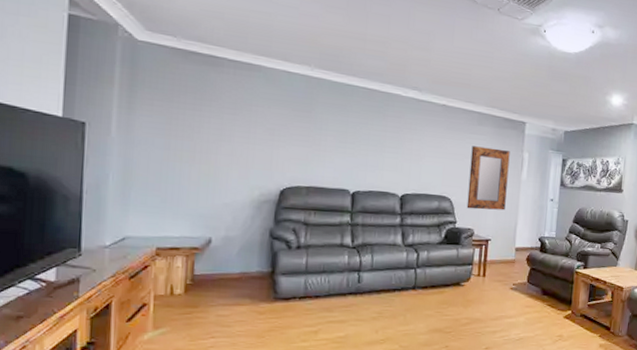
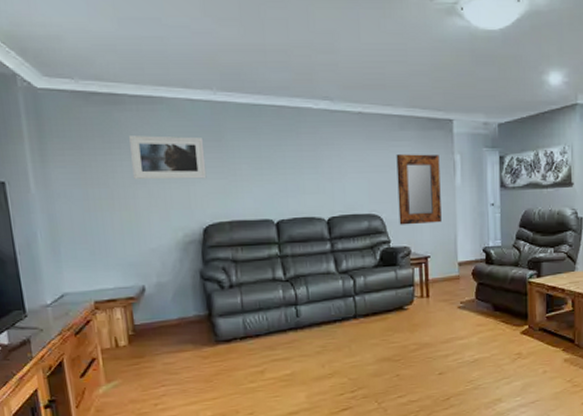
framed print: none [219,96,295,145] -> present [129,135,207,180]

